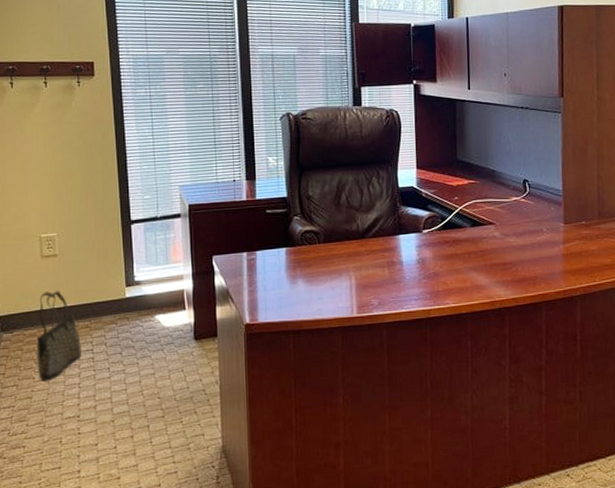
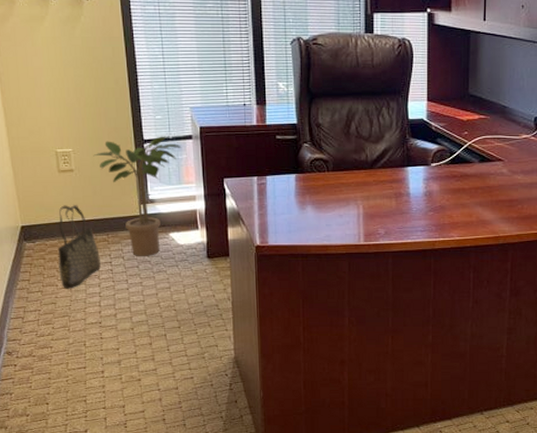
potted plant: none [79,215,170,342] -> present [94,136,182,256]

